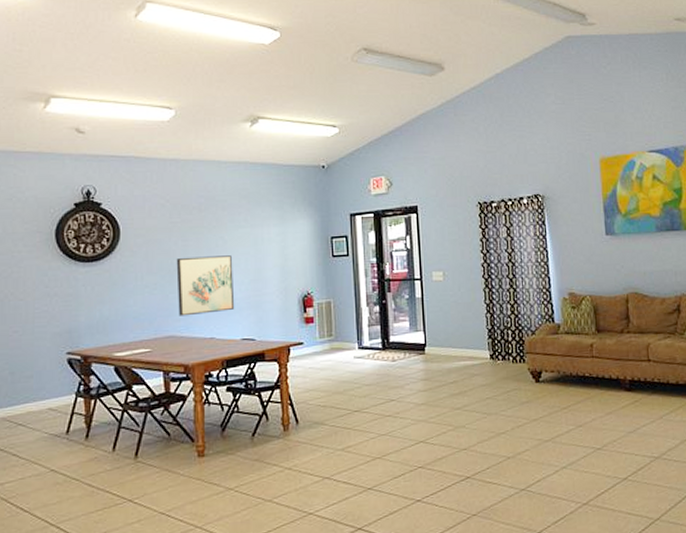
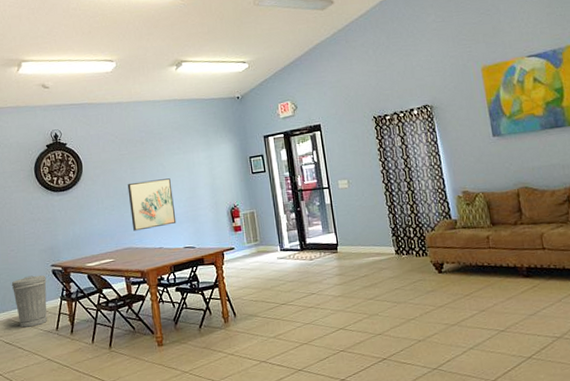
trash can: none [10,364,59,430] -> present [11,275,48,328]

